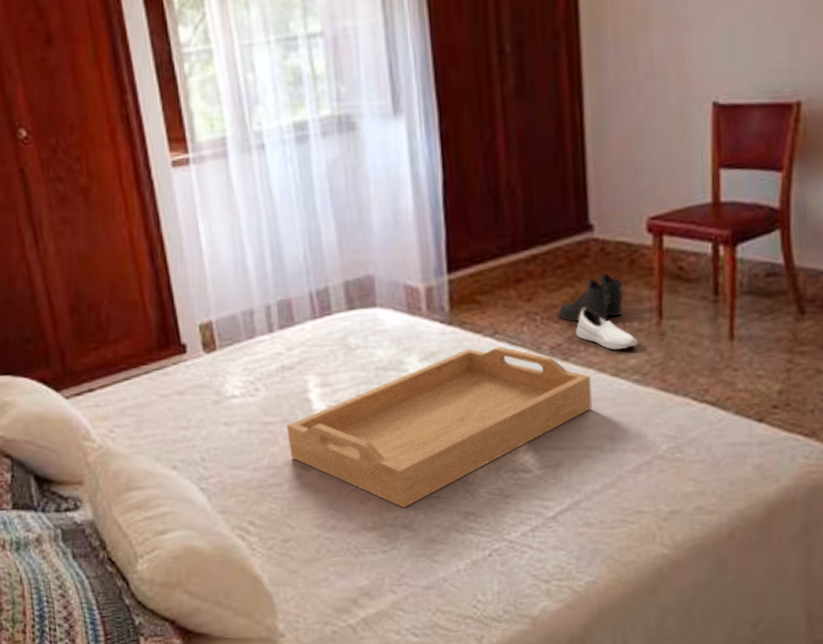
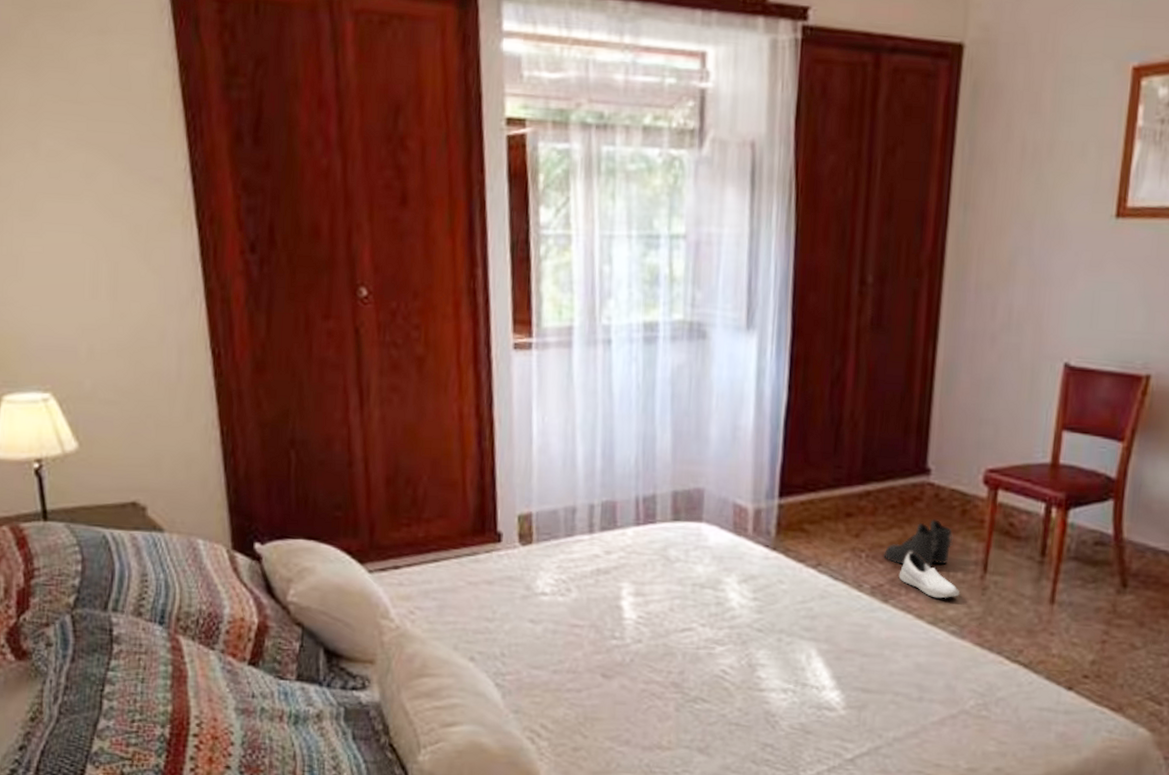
serving tray: present [286,347,592,508] -> none [593,576,908,731]

